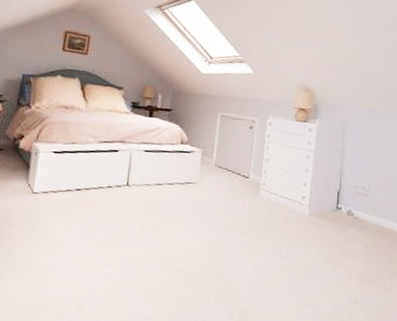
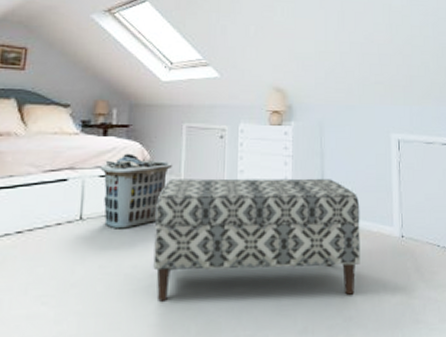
clothes hamper: none [145,134,206,198] -> present [100,153,172,229]
bench: none [185,160,375,281] -> present [153,178,361,302]

